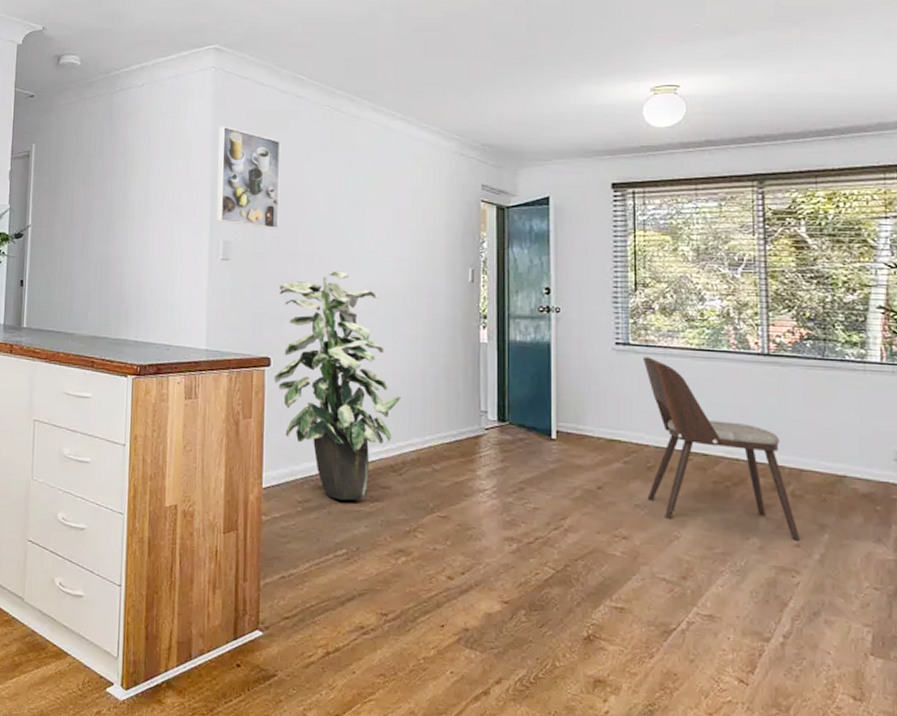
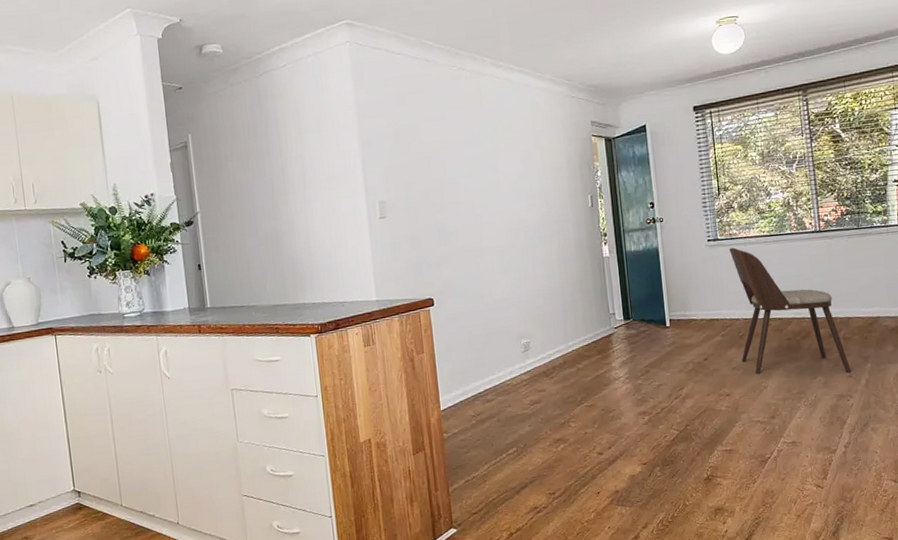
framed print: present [216,126,281,229] -> none [361,95,426,185]
indoor plant: present [274,271,401,501] -> none [432,213,546,409]

